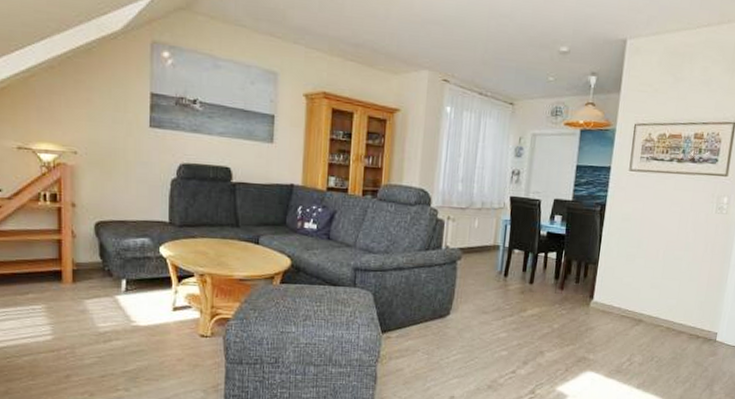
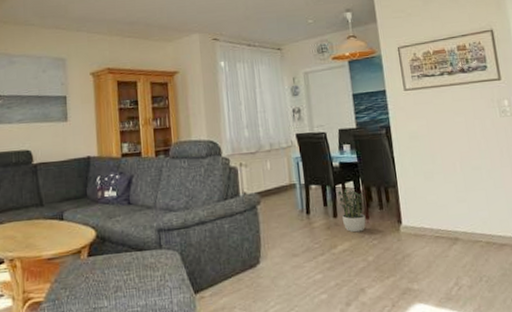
potted plant: none [537,258,565,301] -> present [336,189,366,233]

